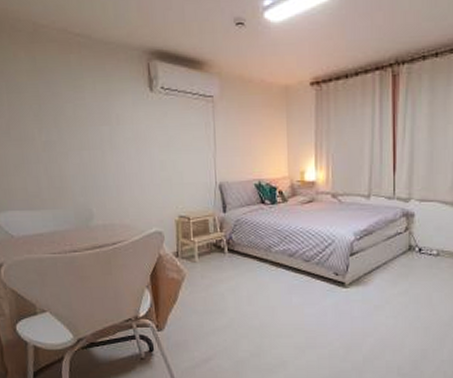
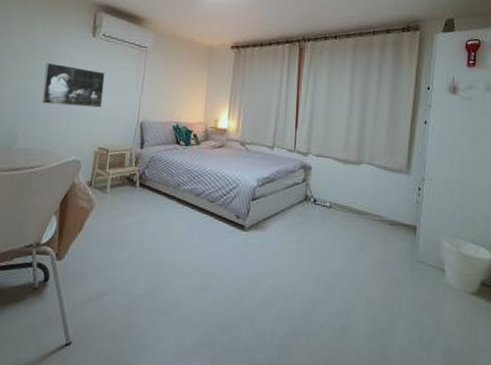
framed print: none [105,127,174,175] -> present [42,62,105,108]

